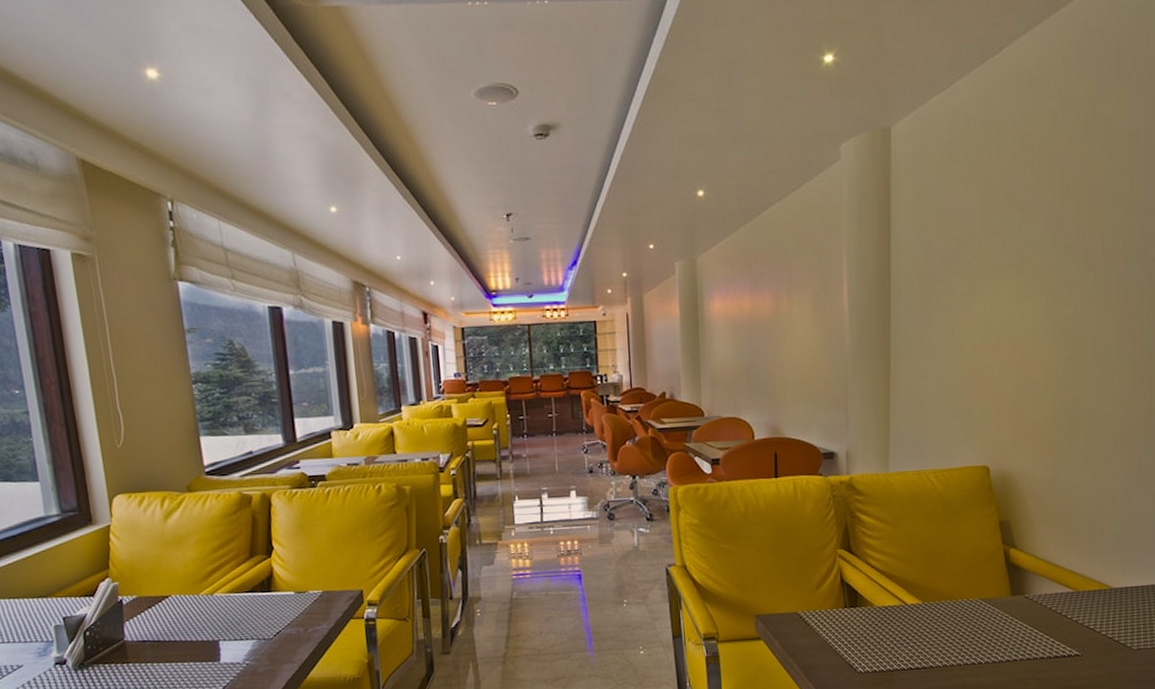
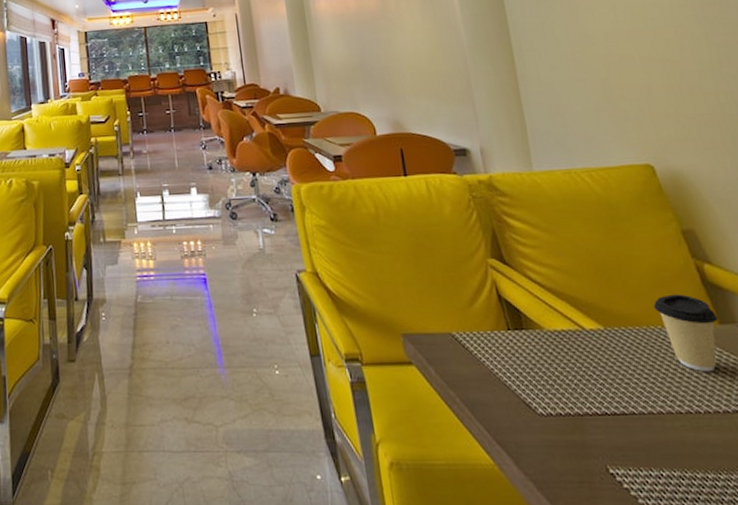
coffee cup: none [964,573,1011,633] -> present [653,294,718,372]

